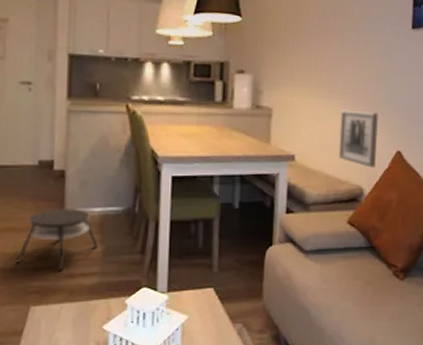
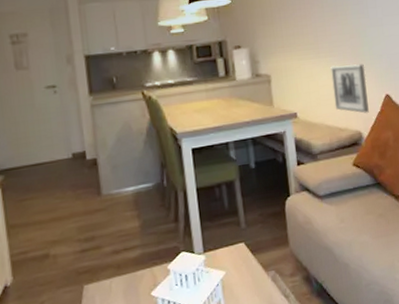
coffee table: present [15,208,99,270] -> none [64,191,137,249]

